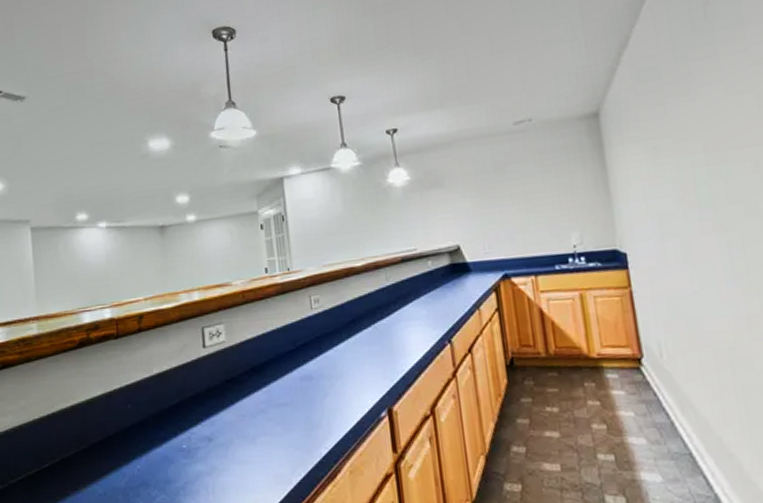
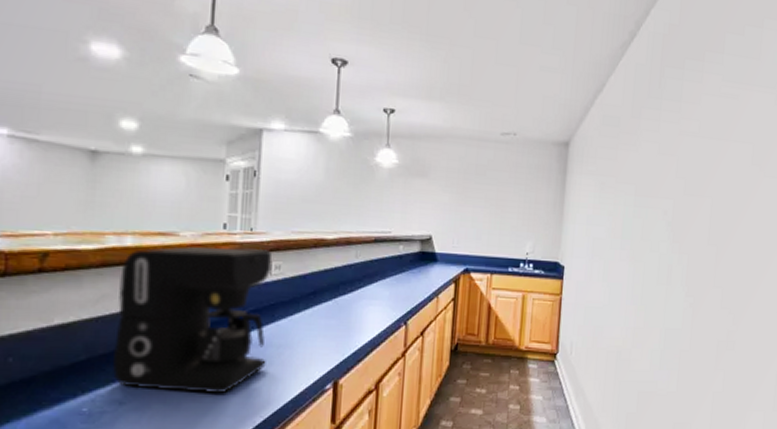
coffee maker: none [194,285,322,428] -> present [113,247,273,394]

